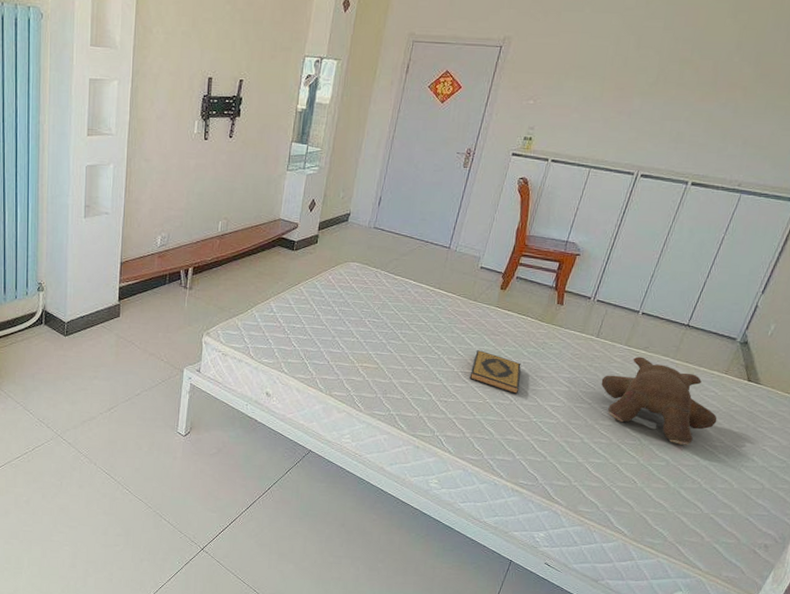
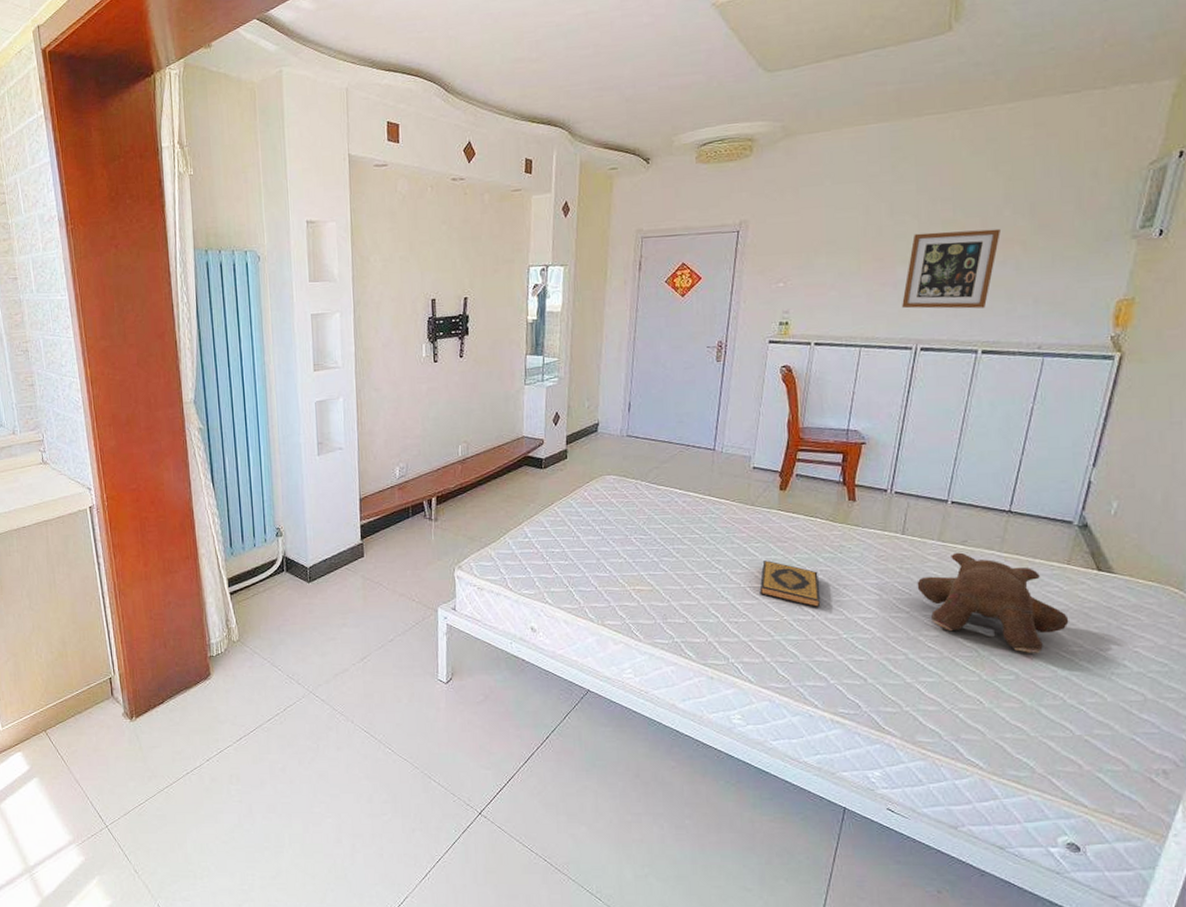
wall art: none [632,68,728,144] -> present [902,228,1000,309]

